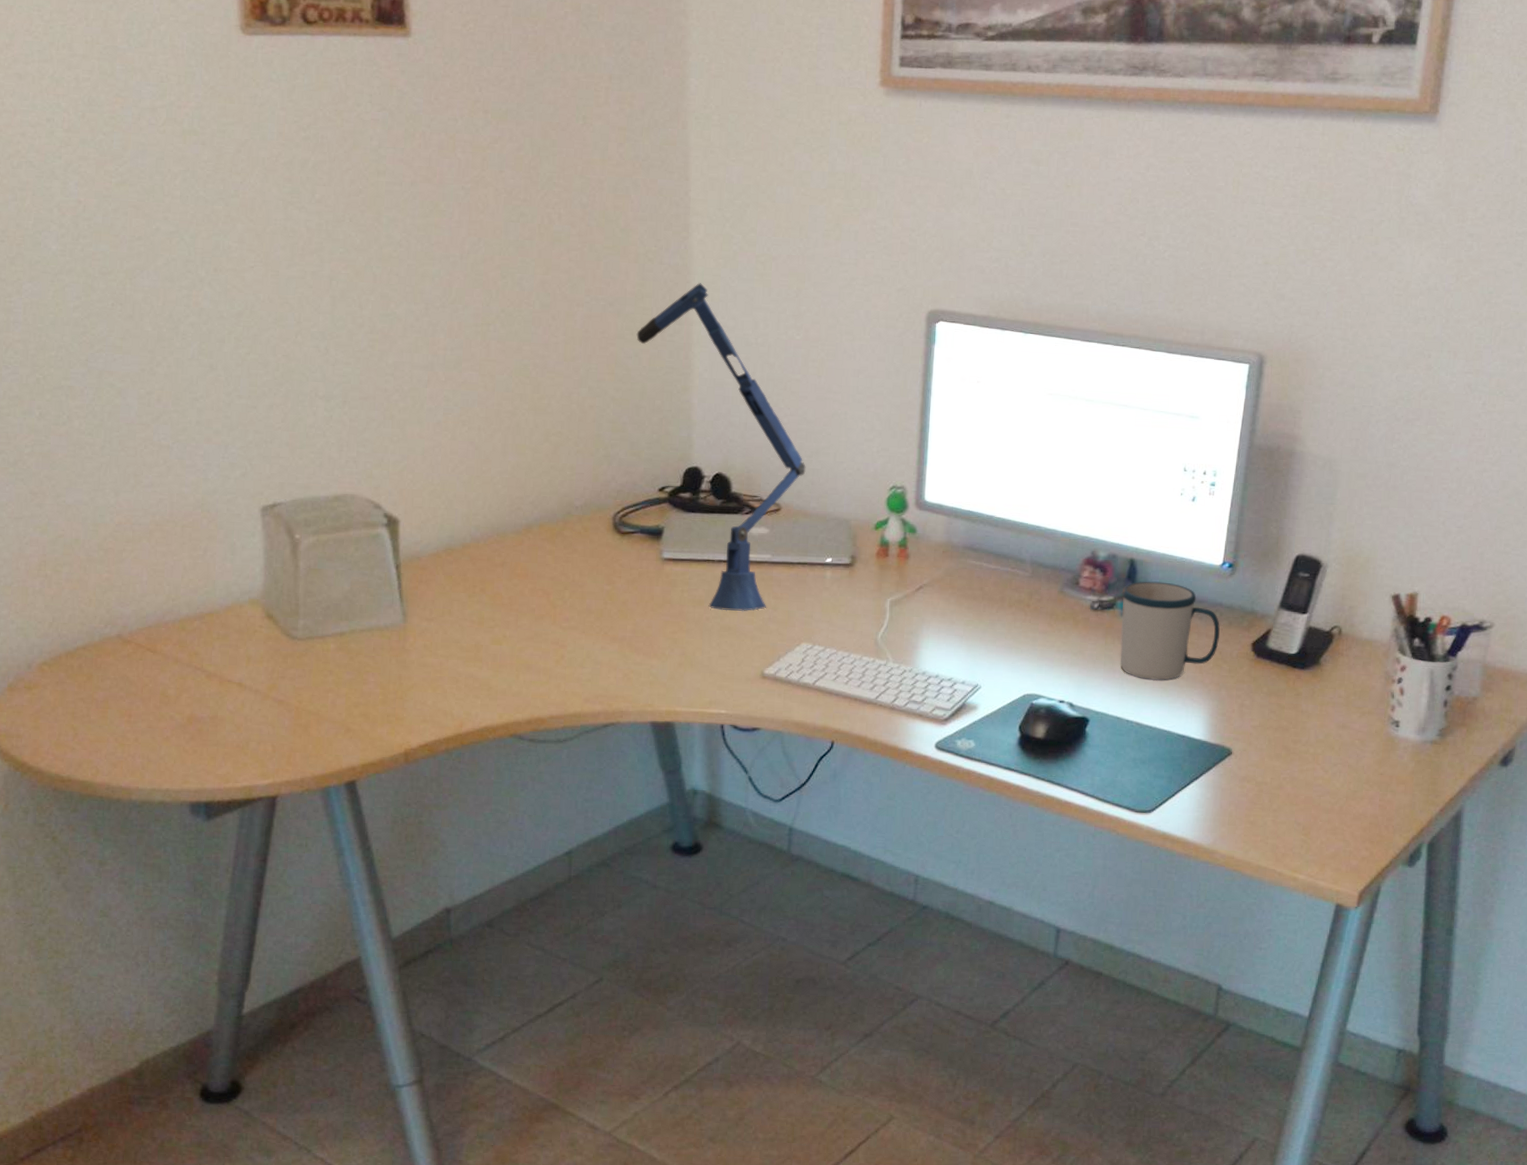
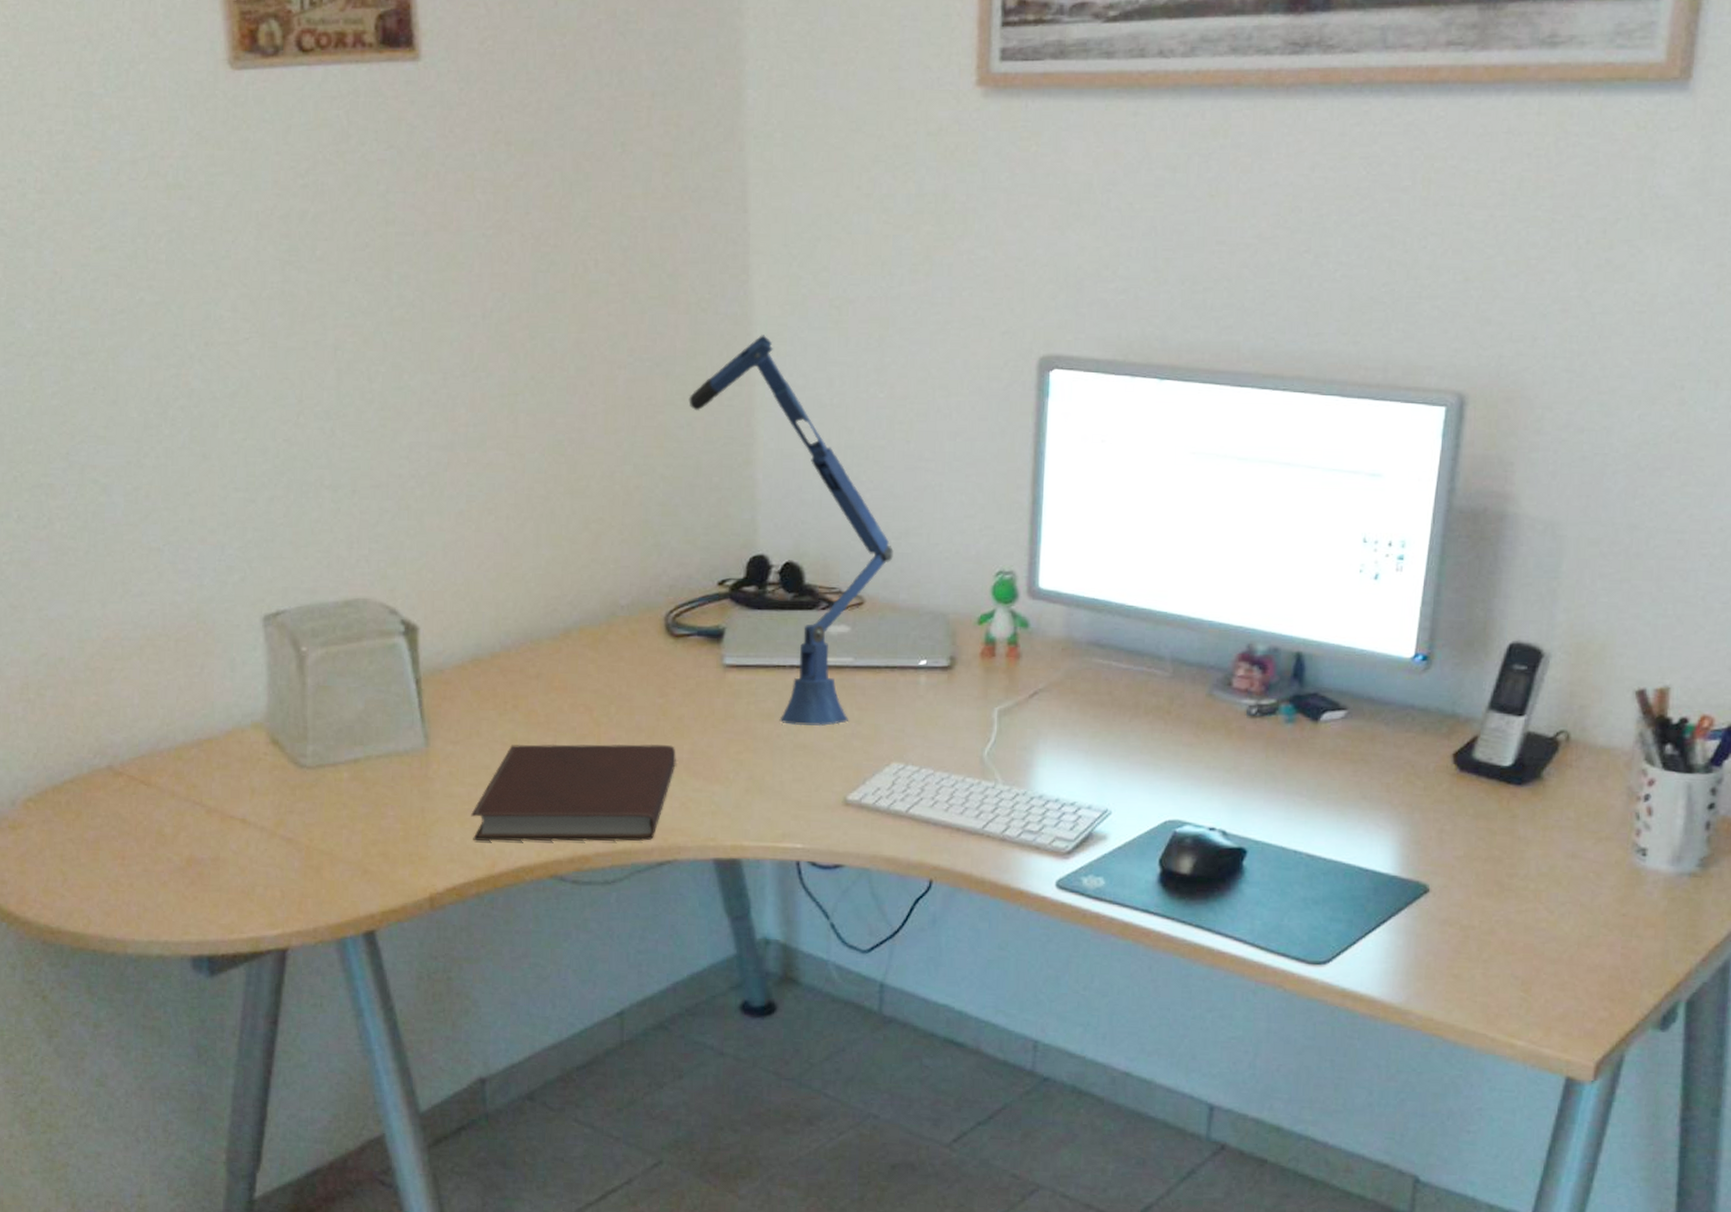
notebook: none [442,622,621,707] -> present [471,744,676,842]
mug: present [1120,581,1220,681] -> none [1284,679,1412,802]

